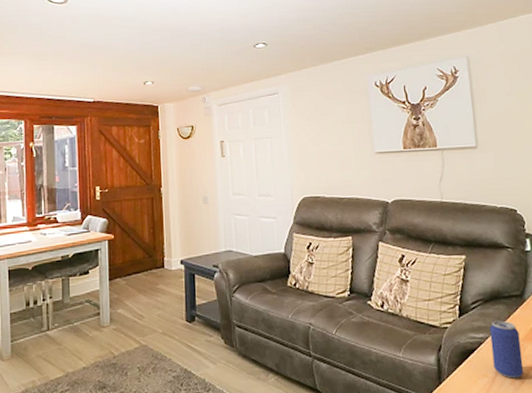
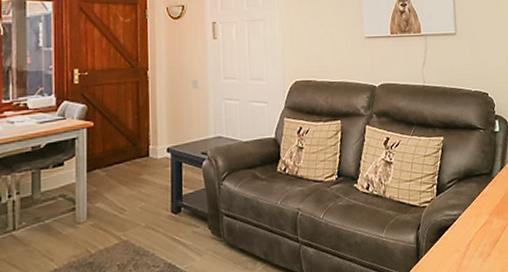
beverage can: present [489,320,524,379] -> none [462,197,491,252]

